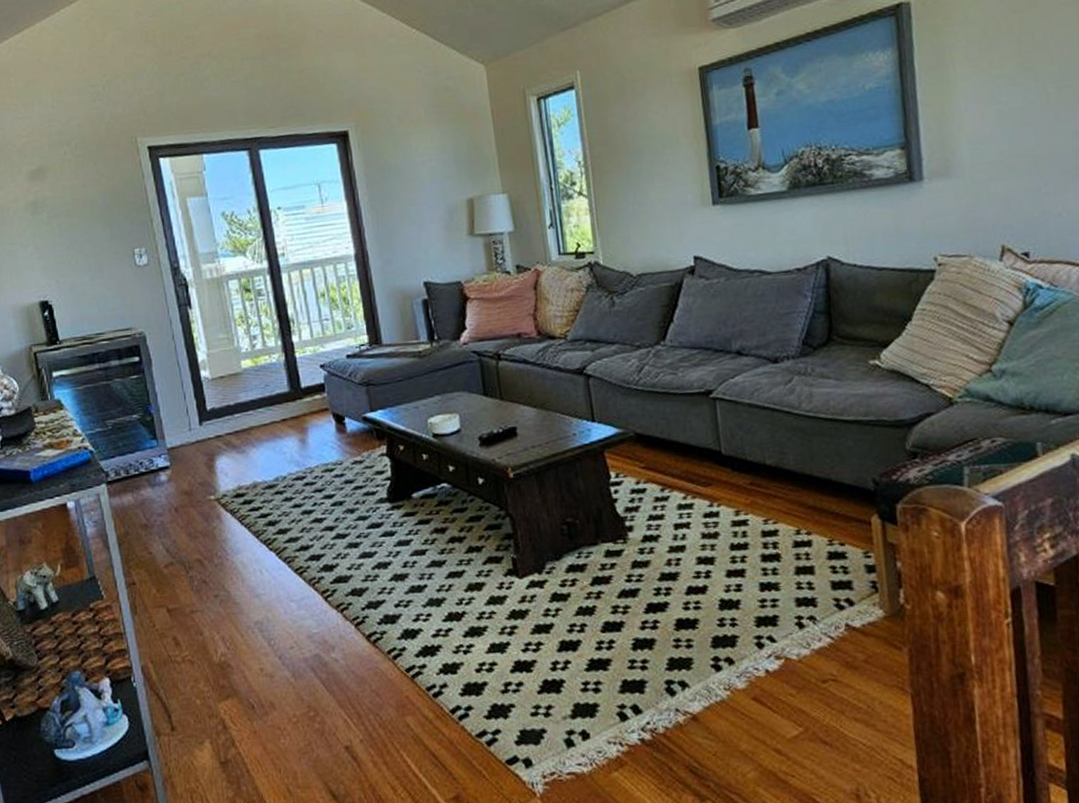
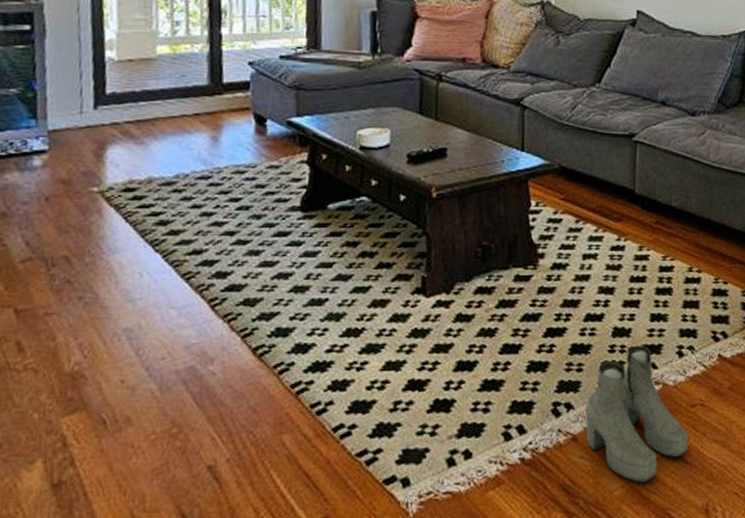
boots: none [702,617,825,765] -> present [585,345,688,483]

